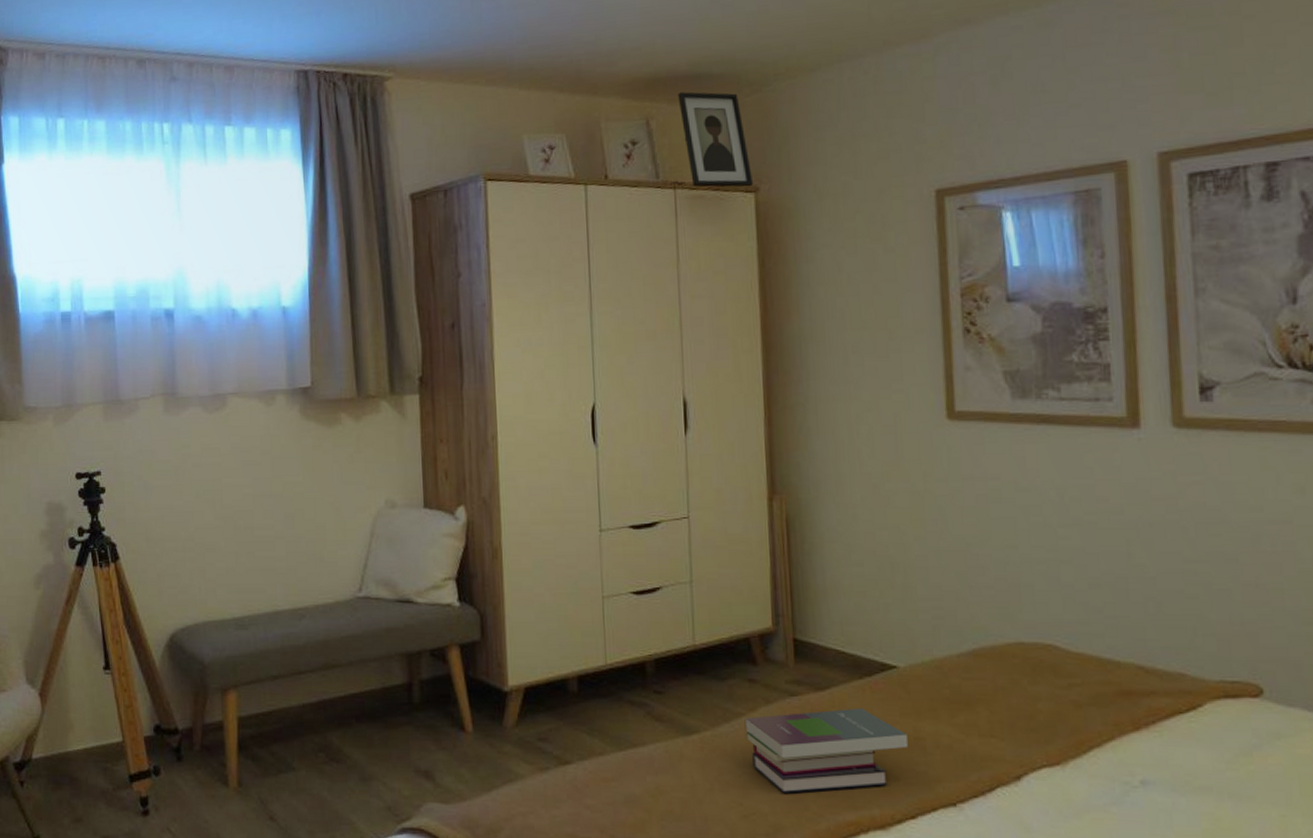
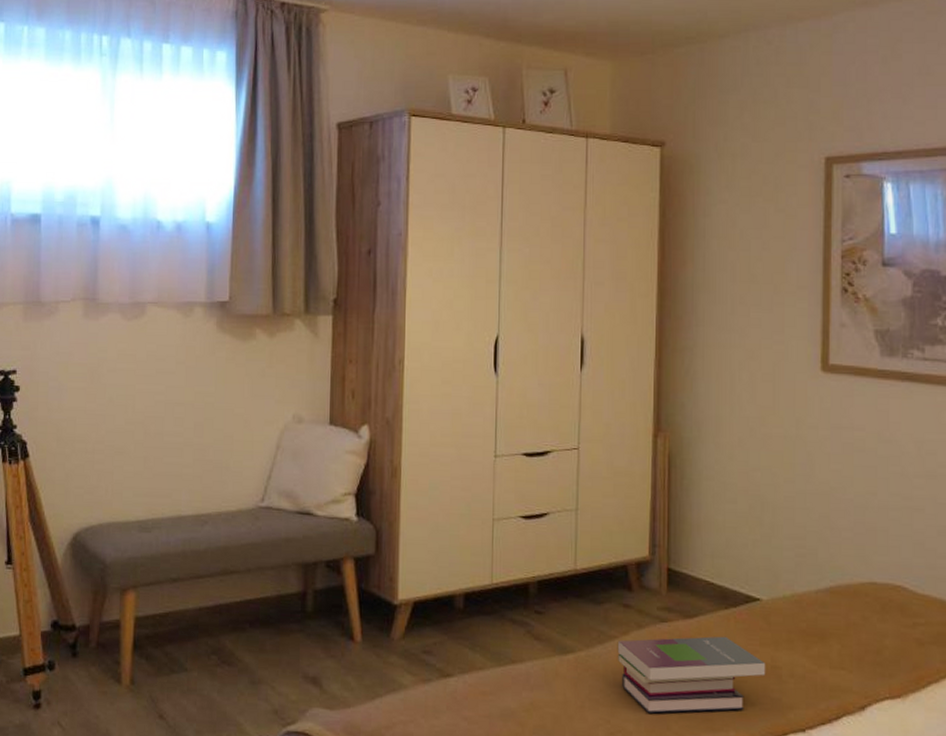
picture frame: present [677,91,754,188] -> none [595,47,660,141]

